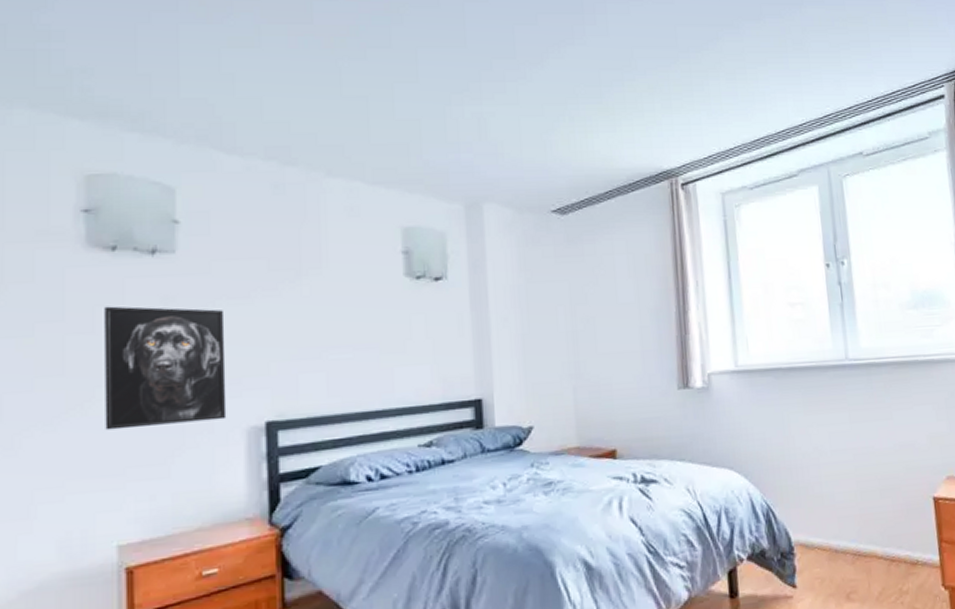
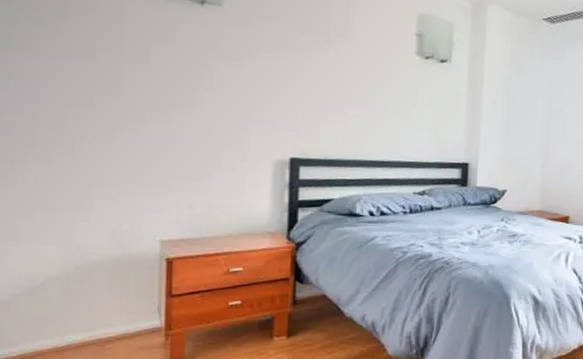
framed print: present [104,306,227,431] -> none [154,43,262,151]

